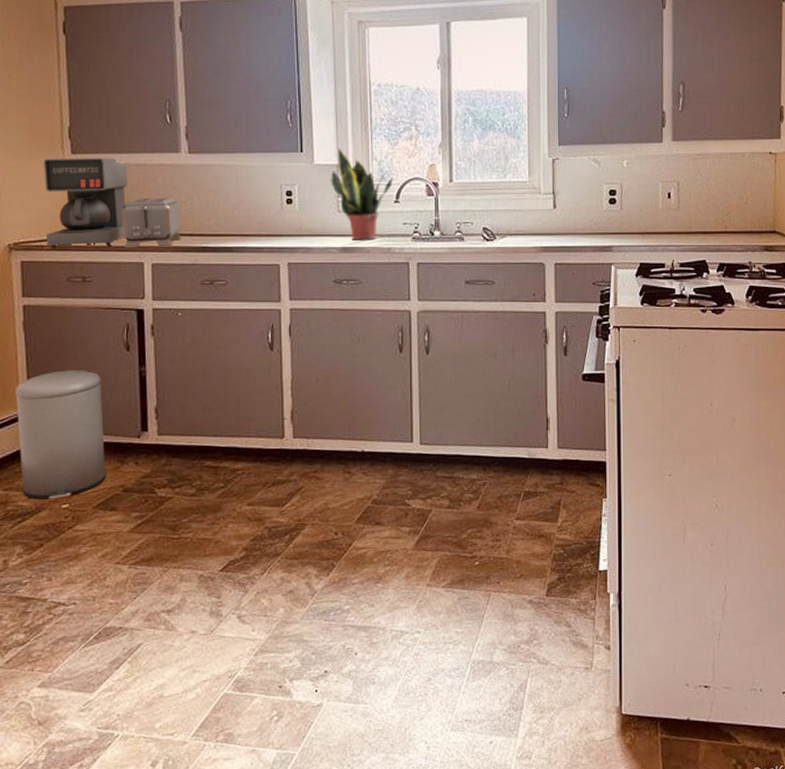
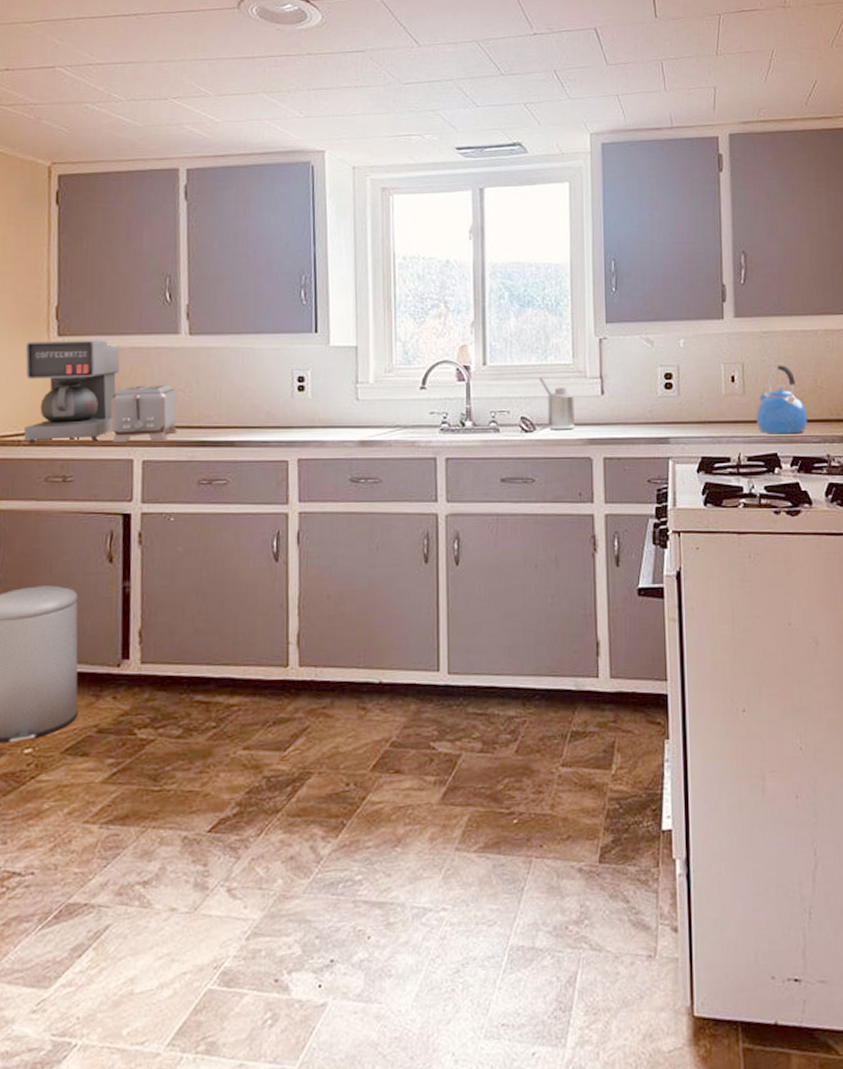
potted plant: present [331,148,393,240] -> none [348,327,418,433]
soap dispenser: none [498,192,530,239] -> present [538,376,575,430]
kettle: none [689,183,734,244] -> present [756,365,808,434]

